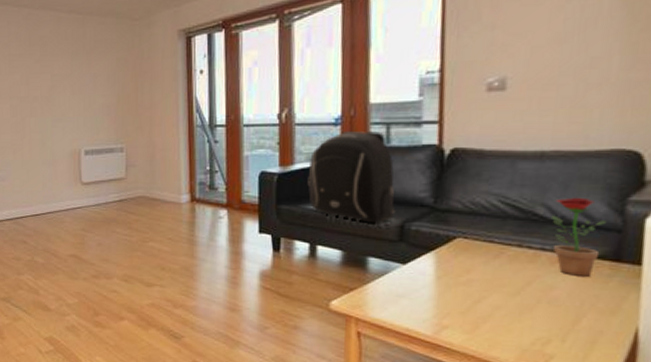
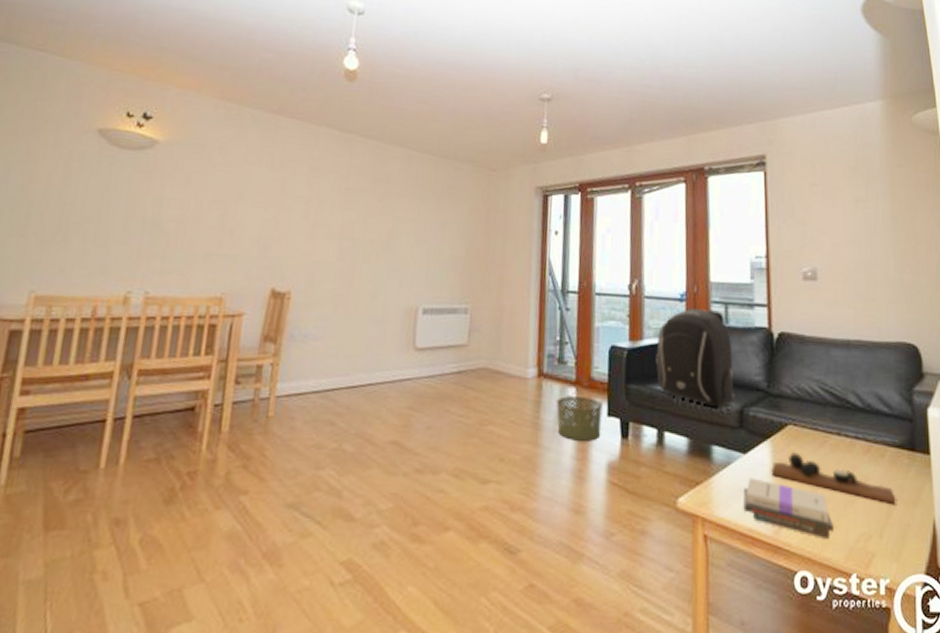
basket: none [208,217,254,254] -> present [556,396,603,441]
books: none [400,285,505,340] -> present [743,477,834,539]
decorative tray: none [434,262,588,312] -> present [771,451,896,504]
decorative plant: present [550,197,608,276] -> none [859,386,901,466]

